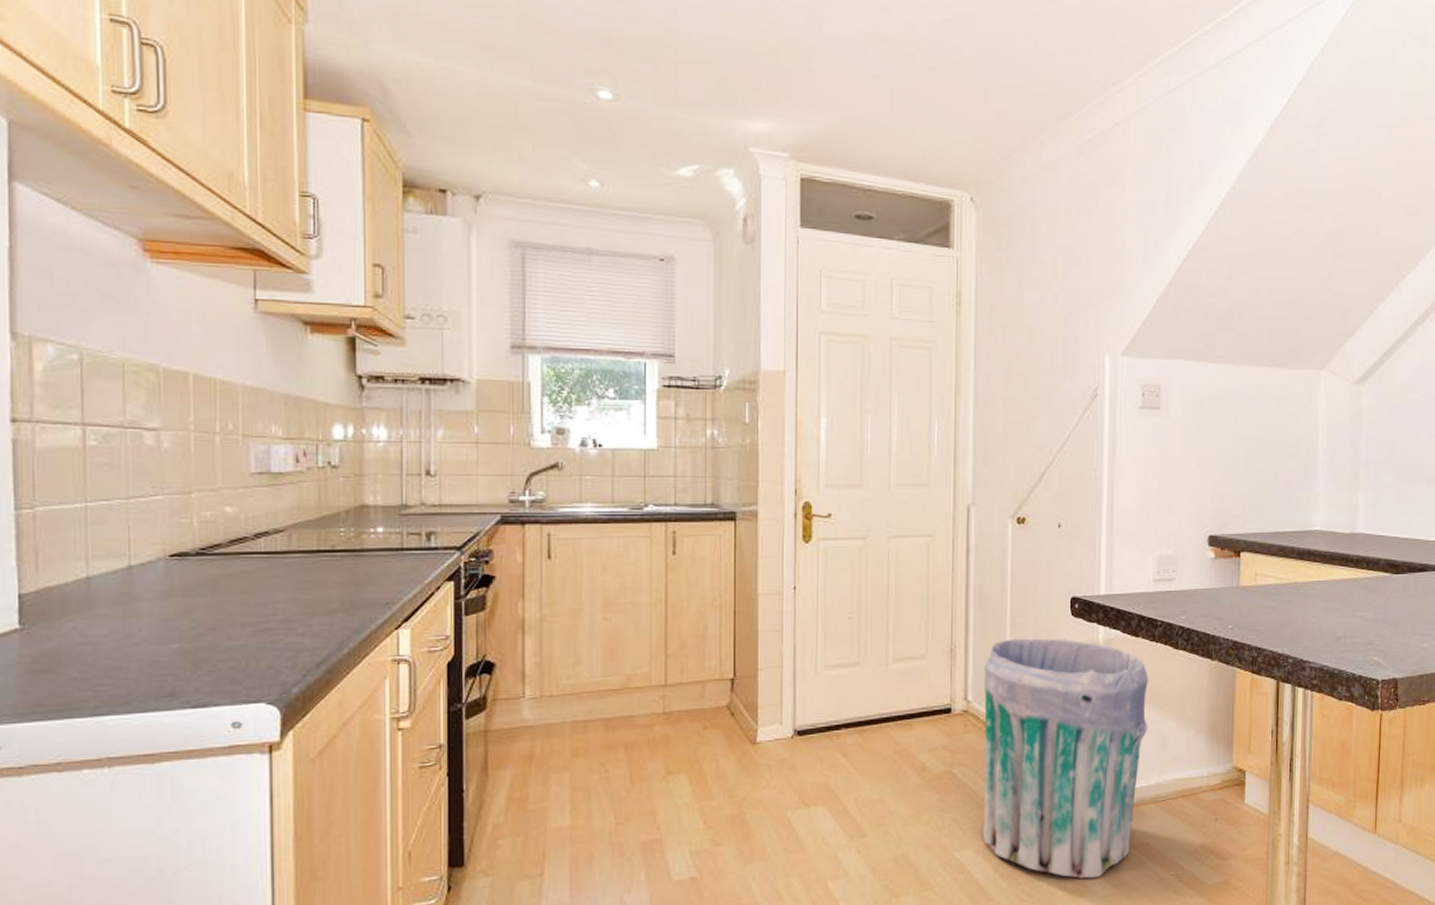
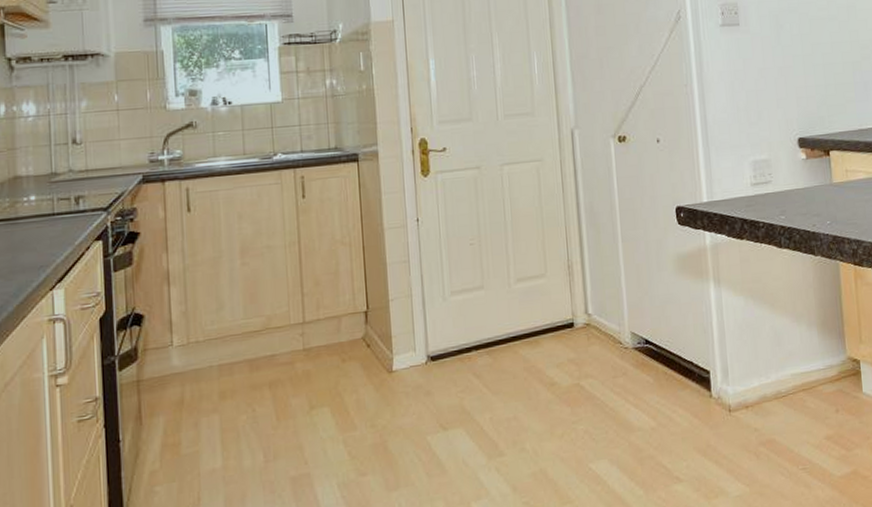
trash can: present [982,638,1149,879] -> none [601,247,762,480]

